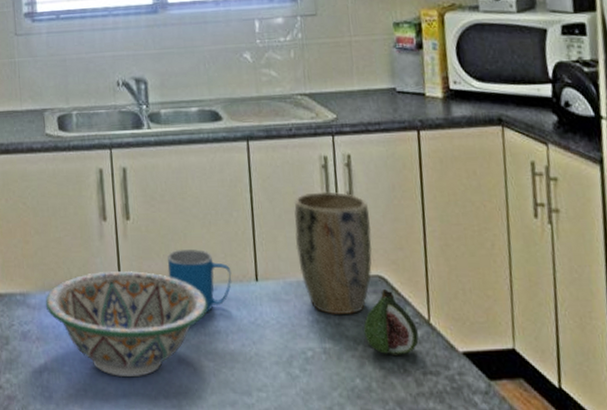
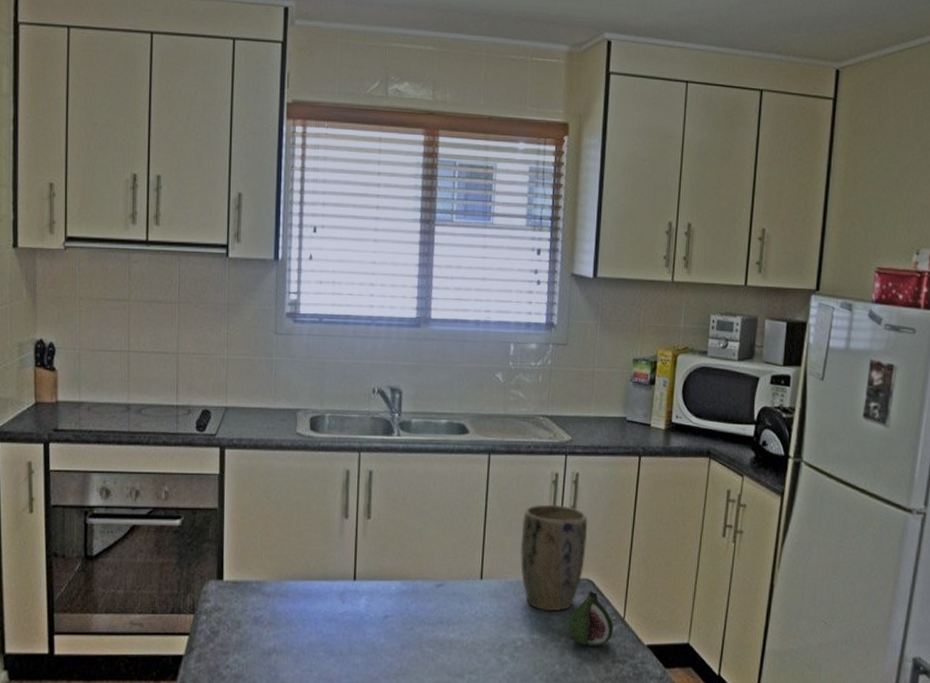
decorative bowl: present [45,270,208,376] -> none [280,564,434,659]
mug: present [167,249,232,314] -> none [401,549,460,606]

